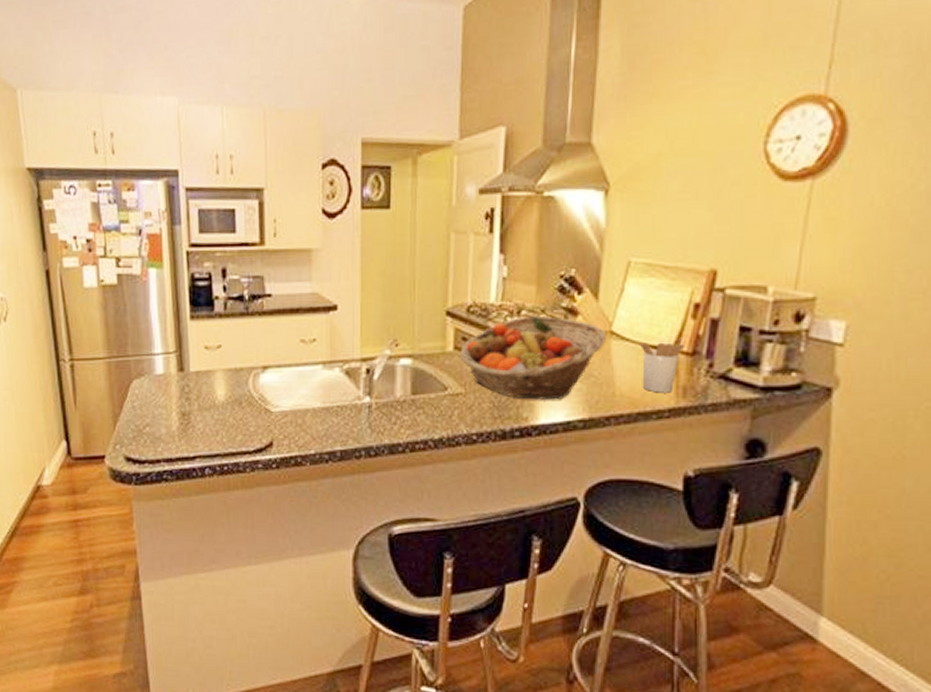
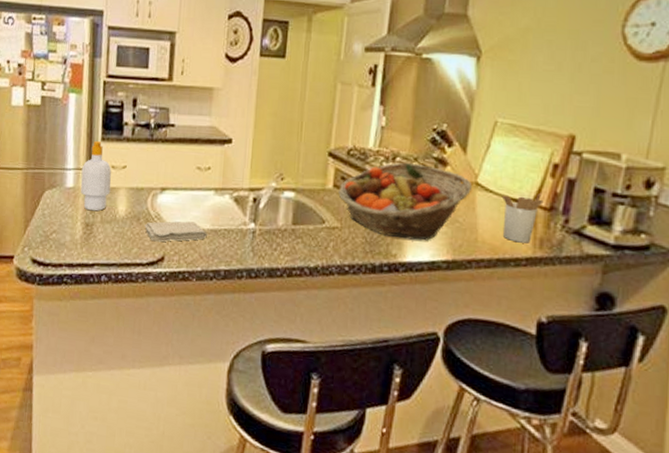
soap bottle: none [171,320,206,399] -> present [80,141,112,211]
washcloth: none [248,401,318,426] -> present [145,221,207,242]

